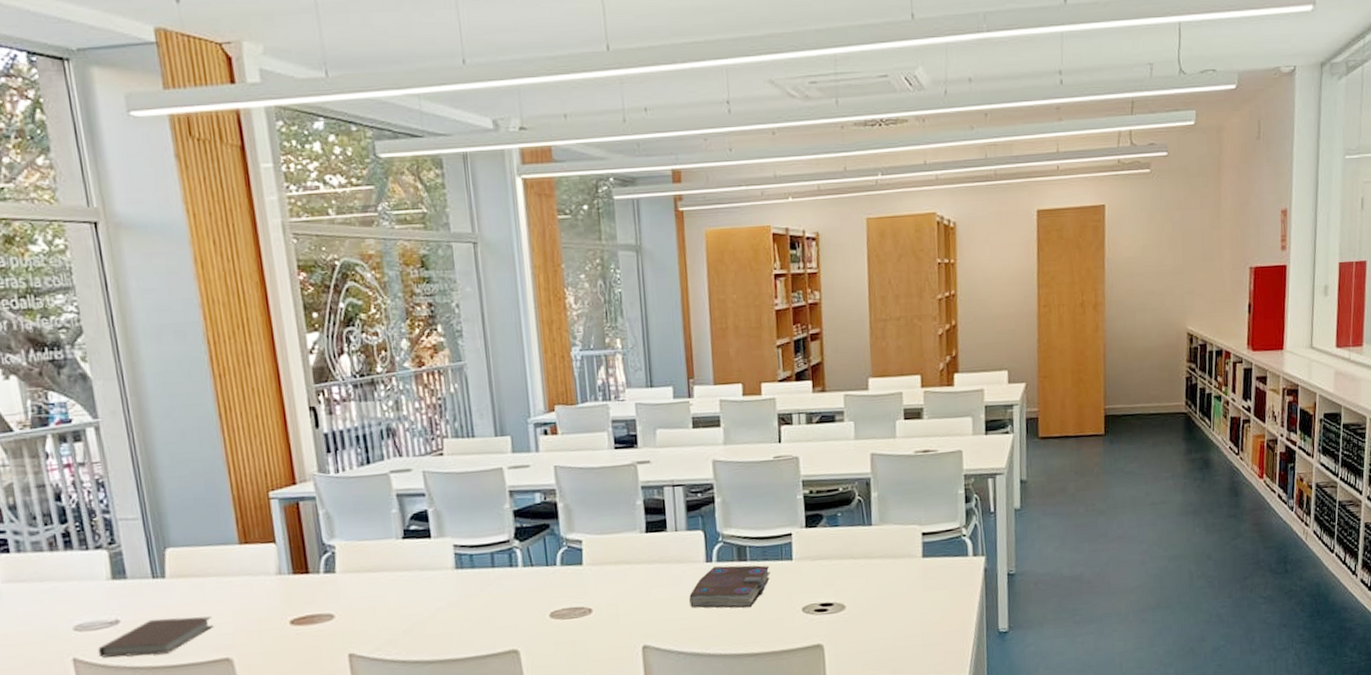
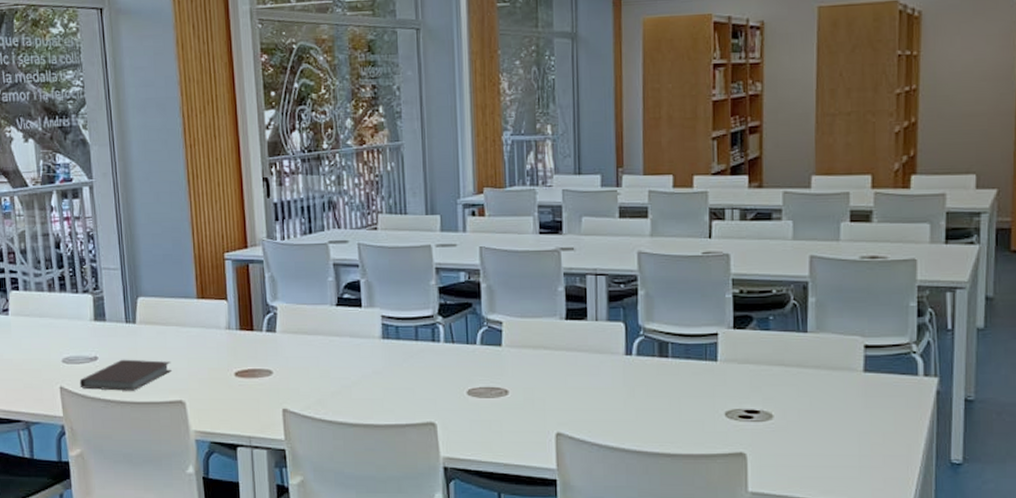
book: present [689,565,771,608] -> none [606,359,693,406]

